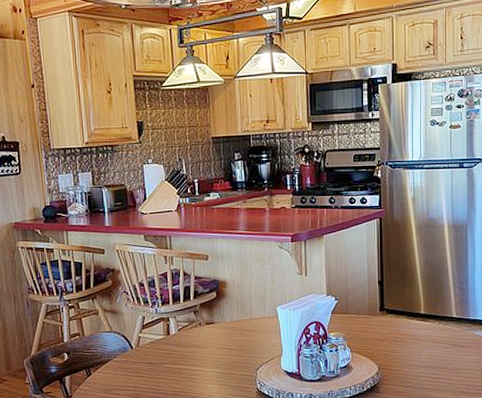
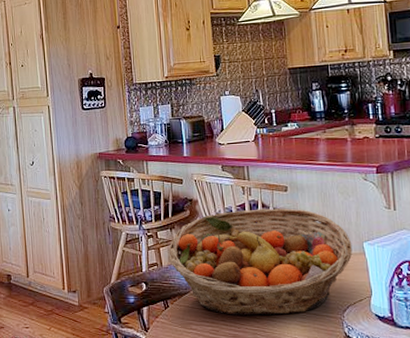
fruit basket: none [90,276,267,379] -> present [168,208,353,316]

